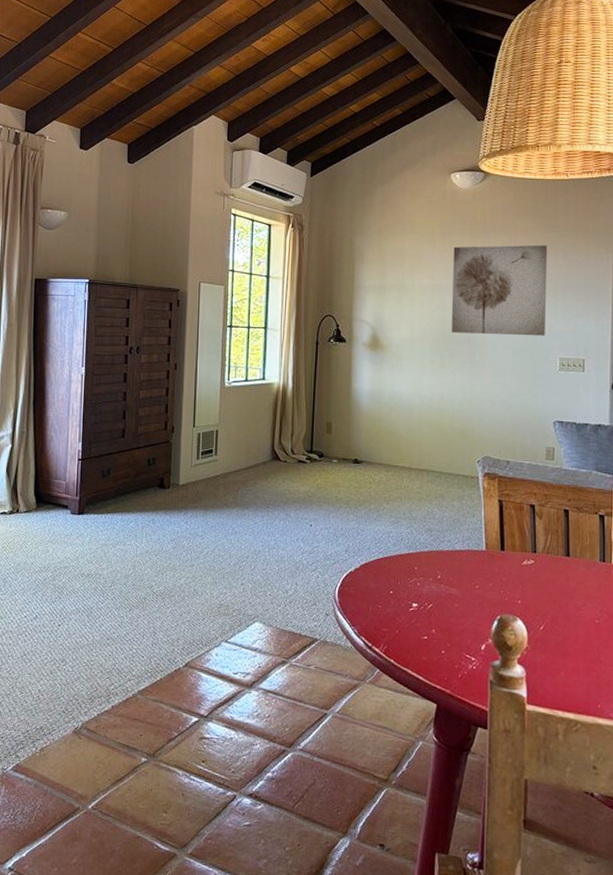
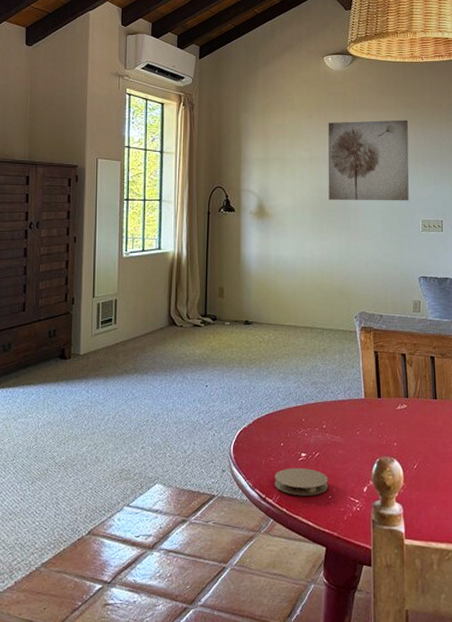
coaster: none [382,617,442,649] -> present [274,467,329,496]

